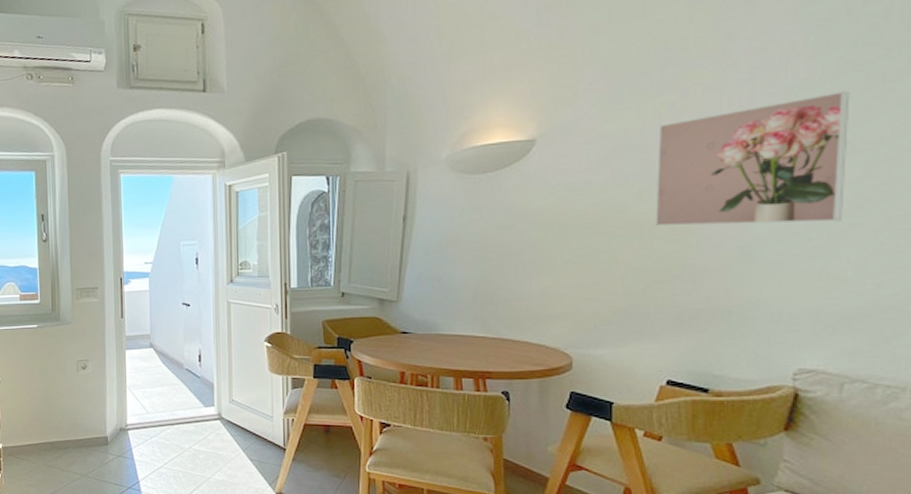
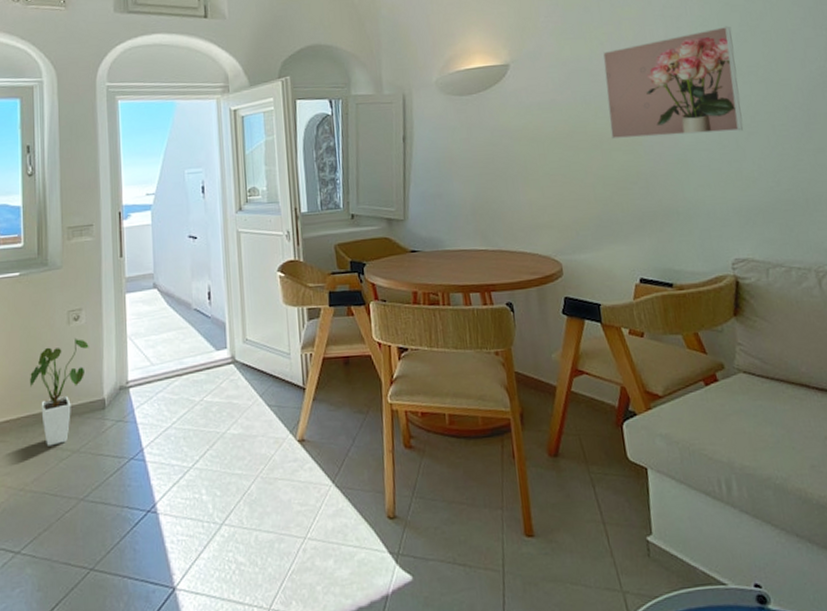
house plant: none [47,383,95,469] -> present [30,338,89,446]

